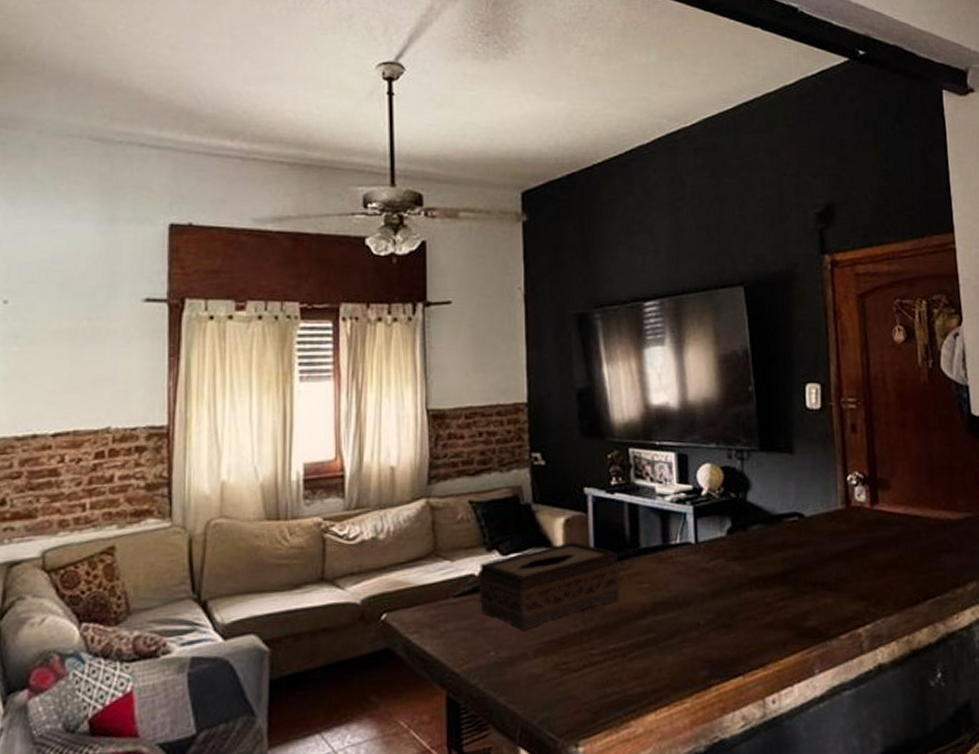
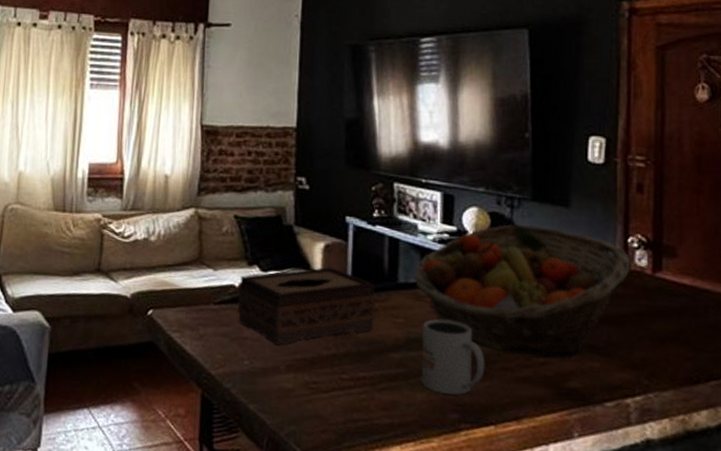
fruit basket: none [656,474,852,602] -> present [414,223,631,358]
mug: none [667,578,730,653] -> present [421,319,485,395]

